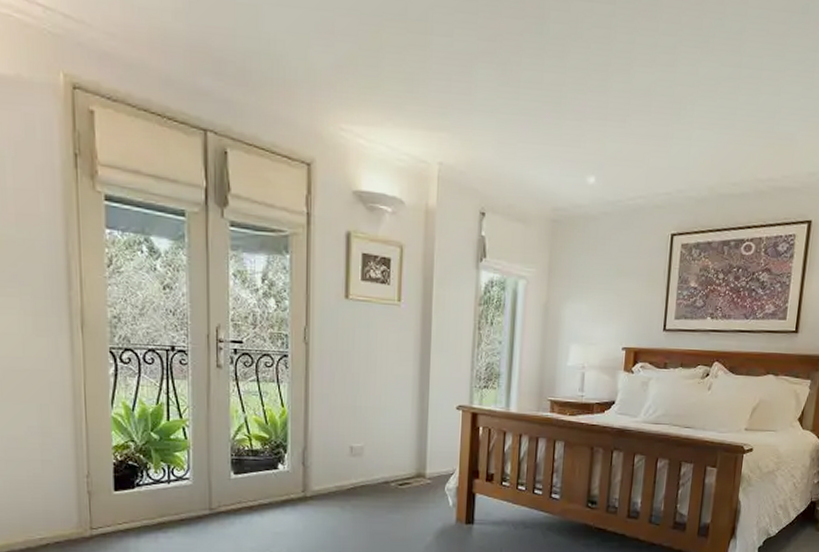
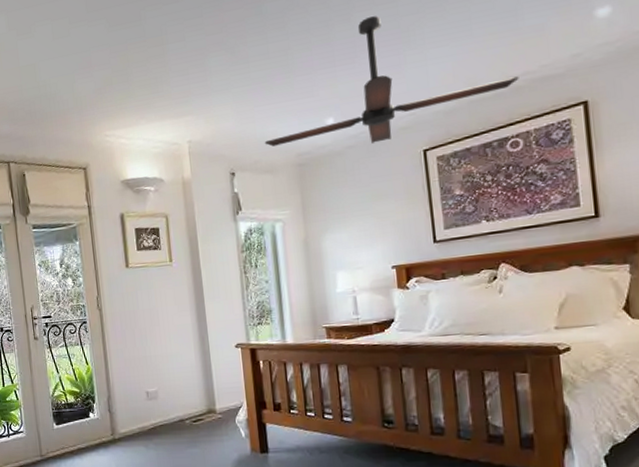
ceiling fan: none [521,75,764,216] -> present [264,16,519,147]

